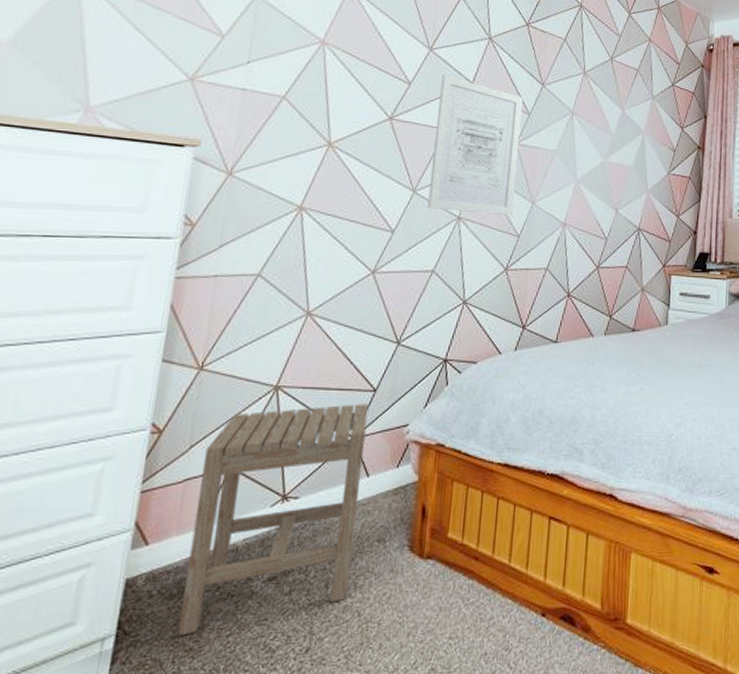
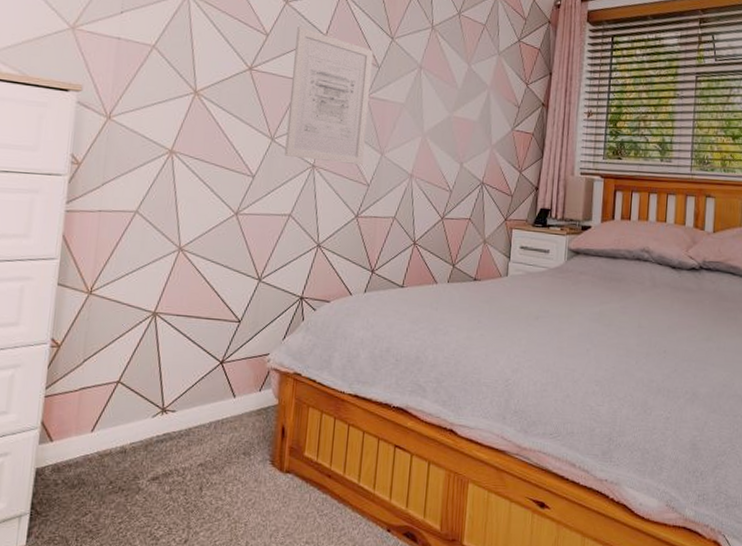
stool: present [177,404,369,636] -> none [79,332,234,520]

